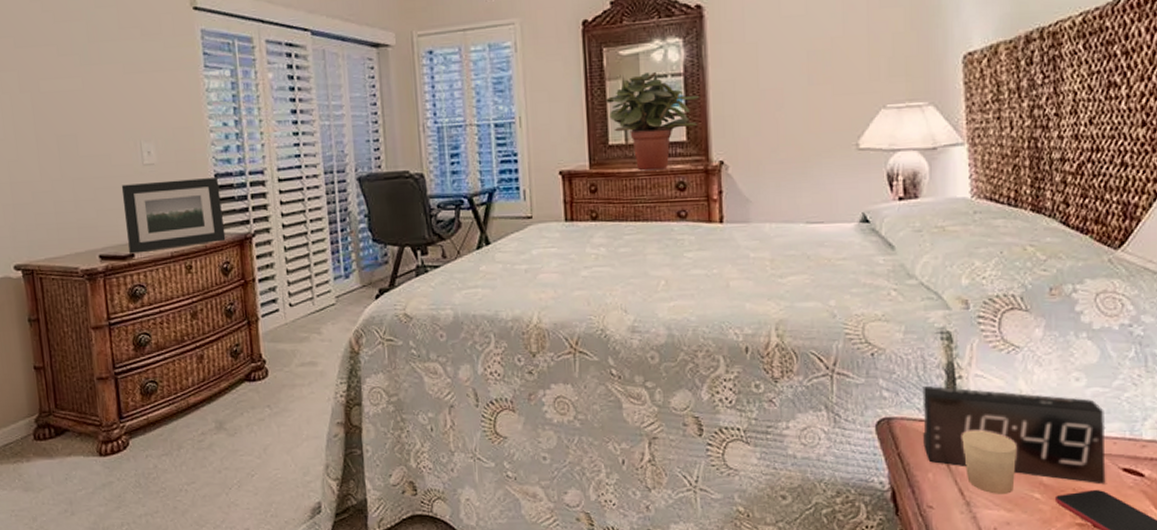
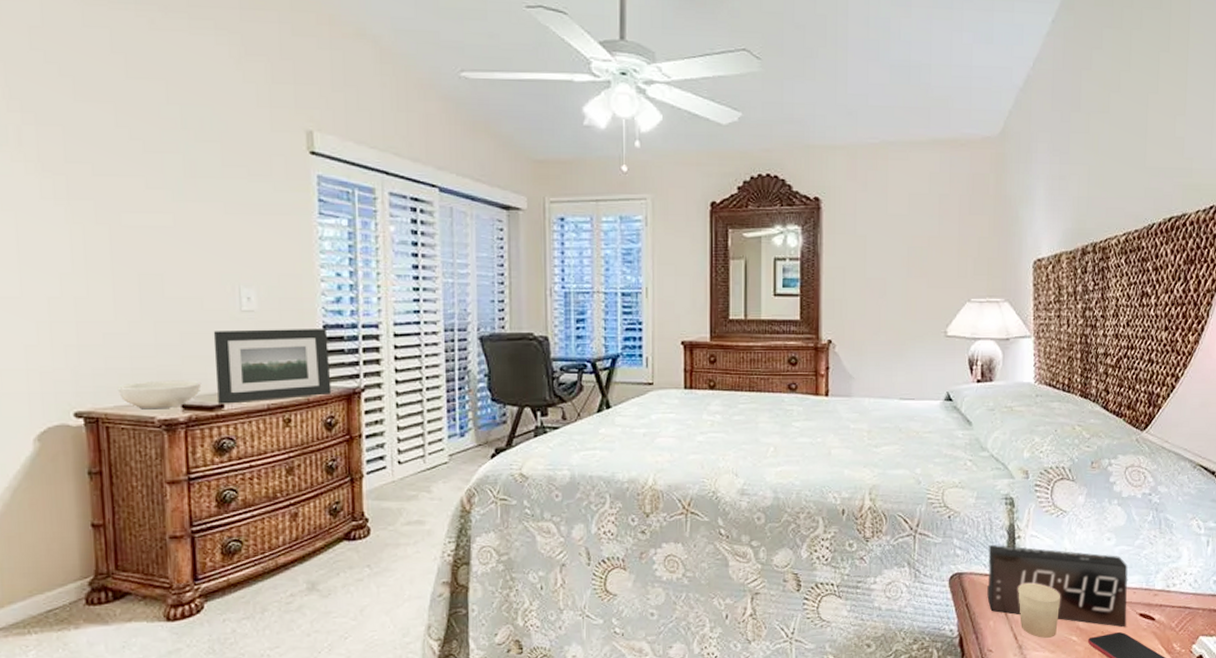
bowl: none [46,232,115,261] -> present [117,380,202,410]
potted plant: present [605,72,700,171] -> none [728,255,814,345]

